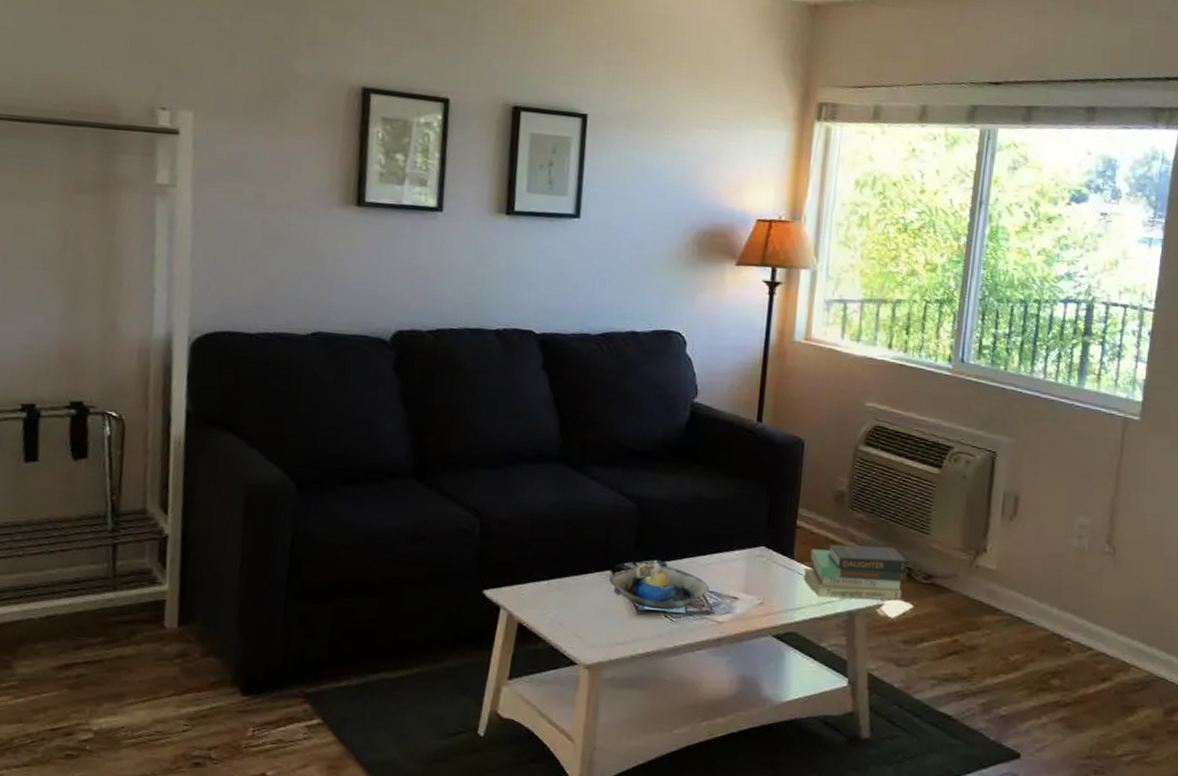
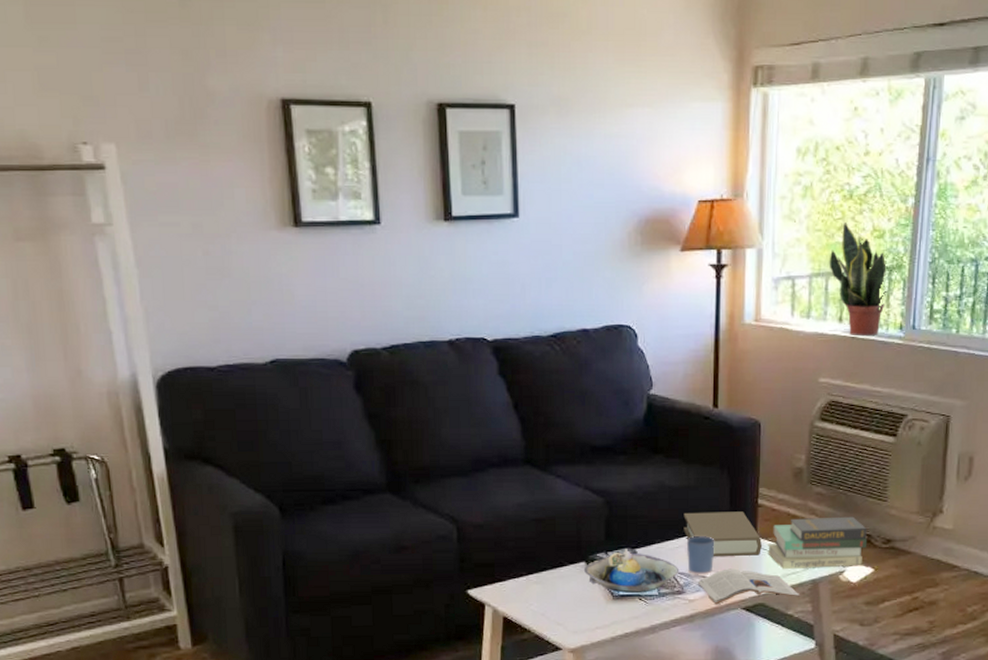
book: none [717,527,798,580] -> present [683,511,762,556]
mug: none [718,553,749,596] -> present [687,536,715,575]
magazine: none [727,591,835,630] -> present [697,568,801,605]
potted plant: none [881,254,939,366] -> present [829,223,888,337]

